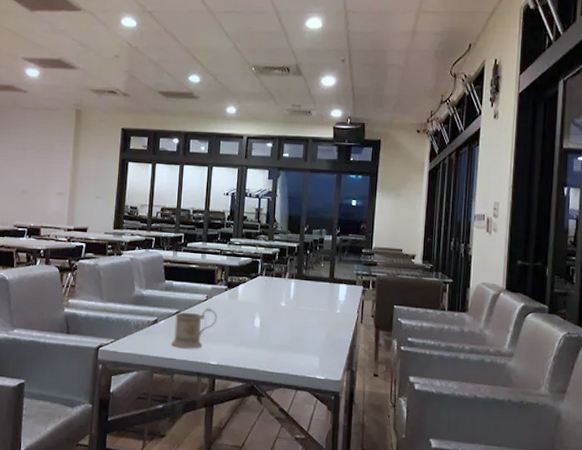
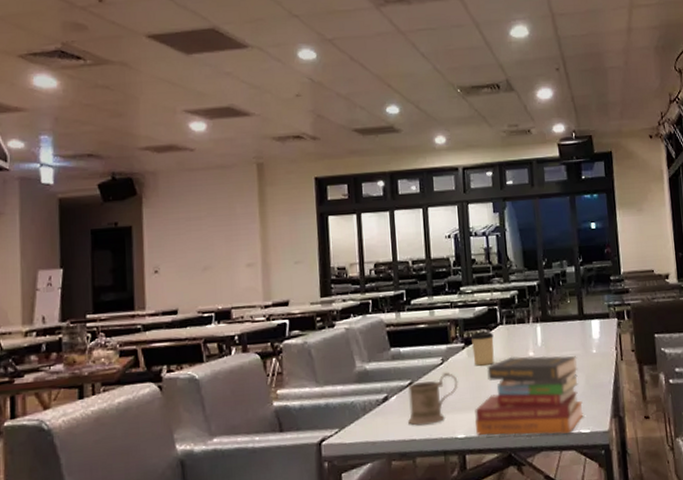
books: none [226,303,322,378] -> present [474,355,584,436]
cup: none [233,279,253,308] -> present [470,332,494,366]

